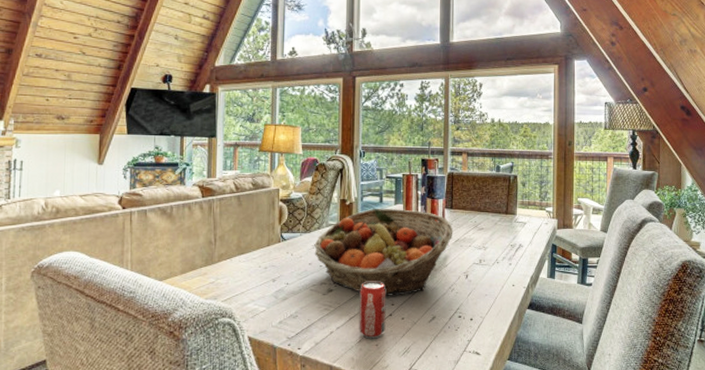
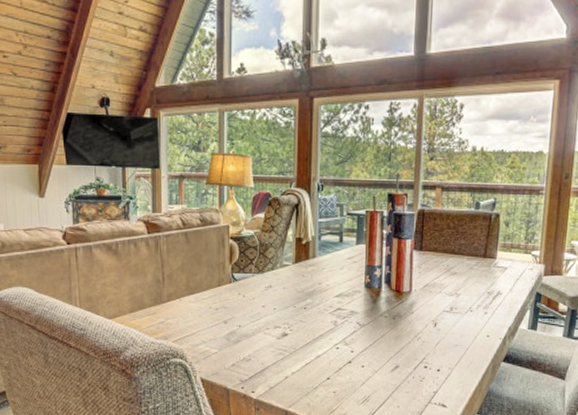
fruit basket: present [314,208,453,296] -> none [267,248,422,343]
beverage can: present [359,281,386,339] -> none [315,326,346,386]

